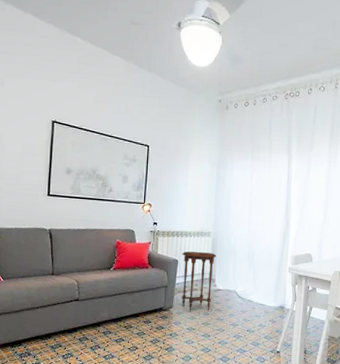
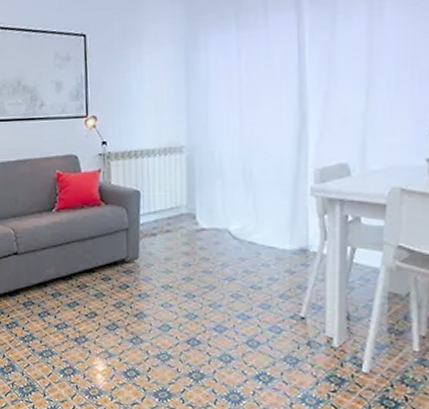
side table: present [182,251,217,311] -> none [145,177,195,262]

